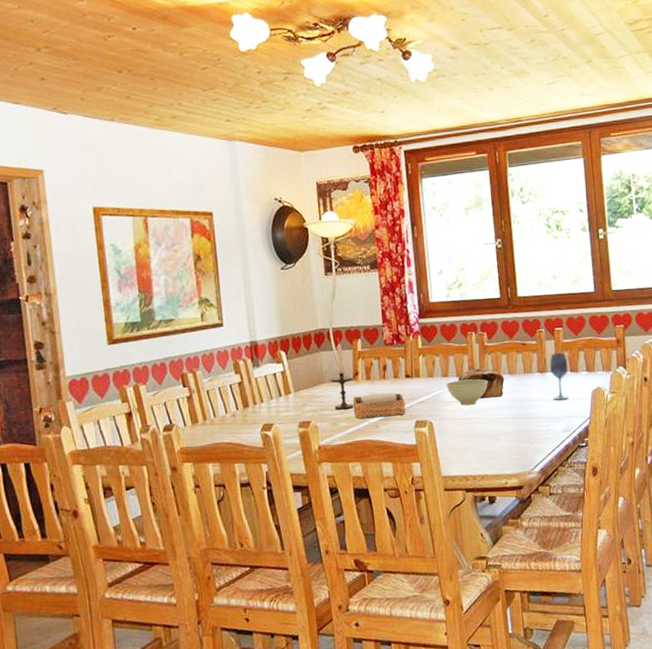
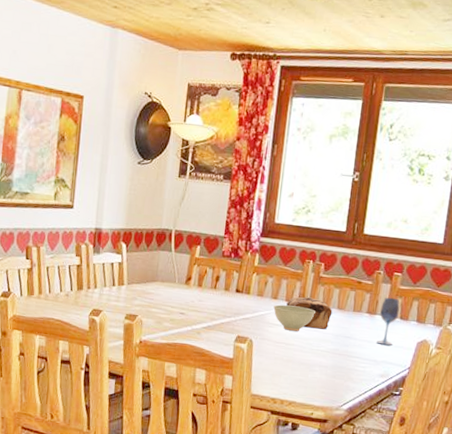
candlestick: present [330,336,354,410] -> none [162,239,186,311]
napkin holder: present [352,392,406,419] -> none [180,300,231,328]

